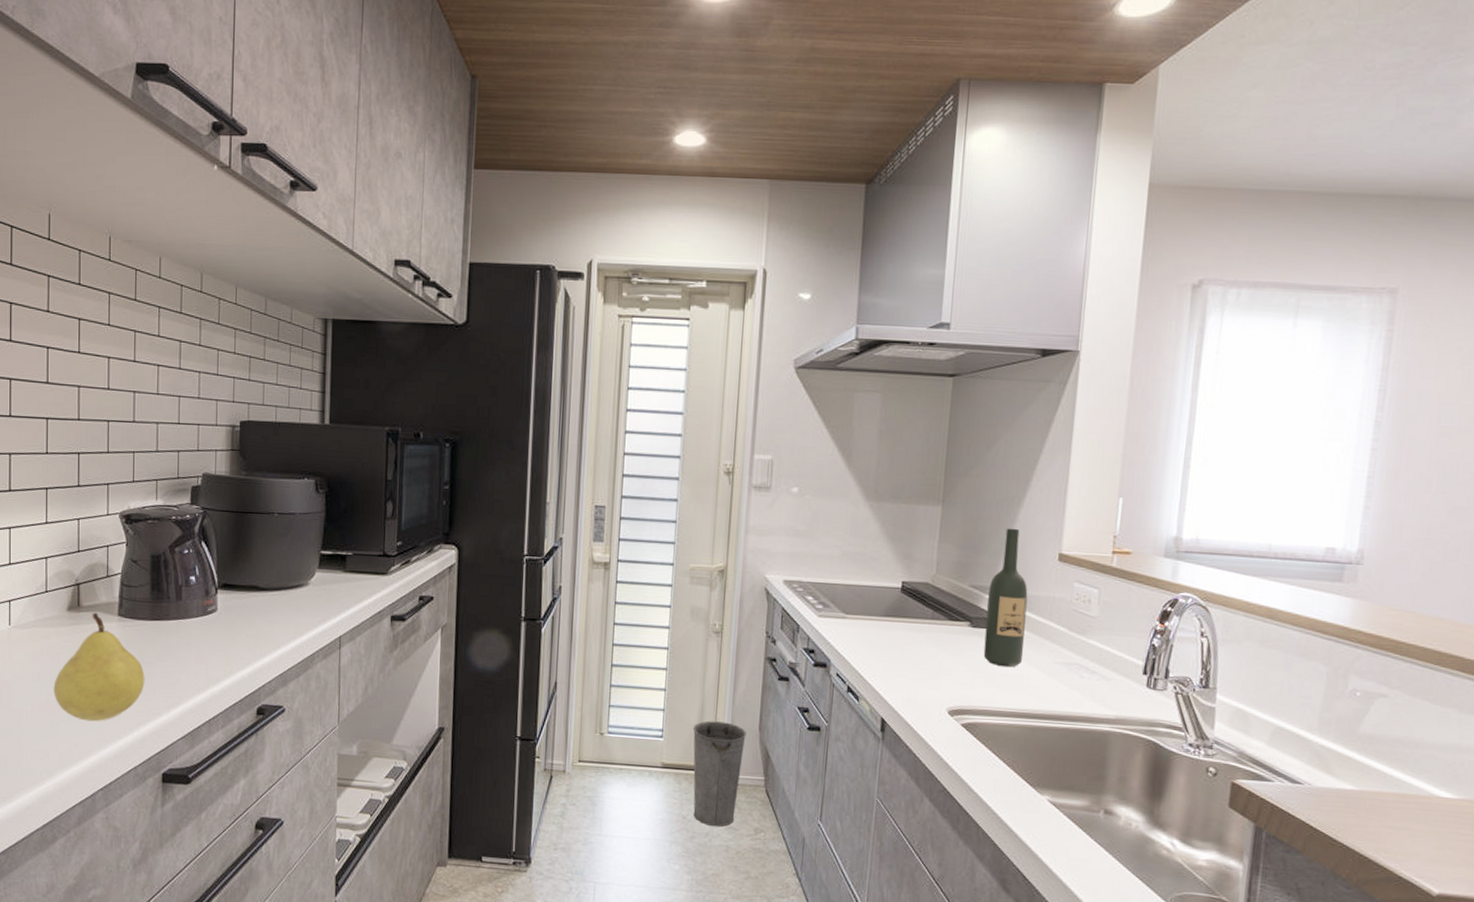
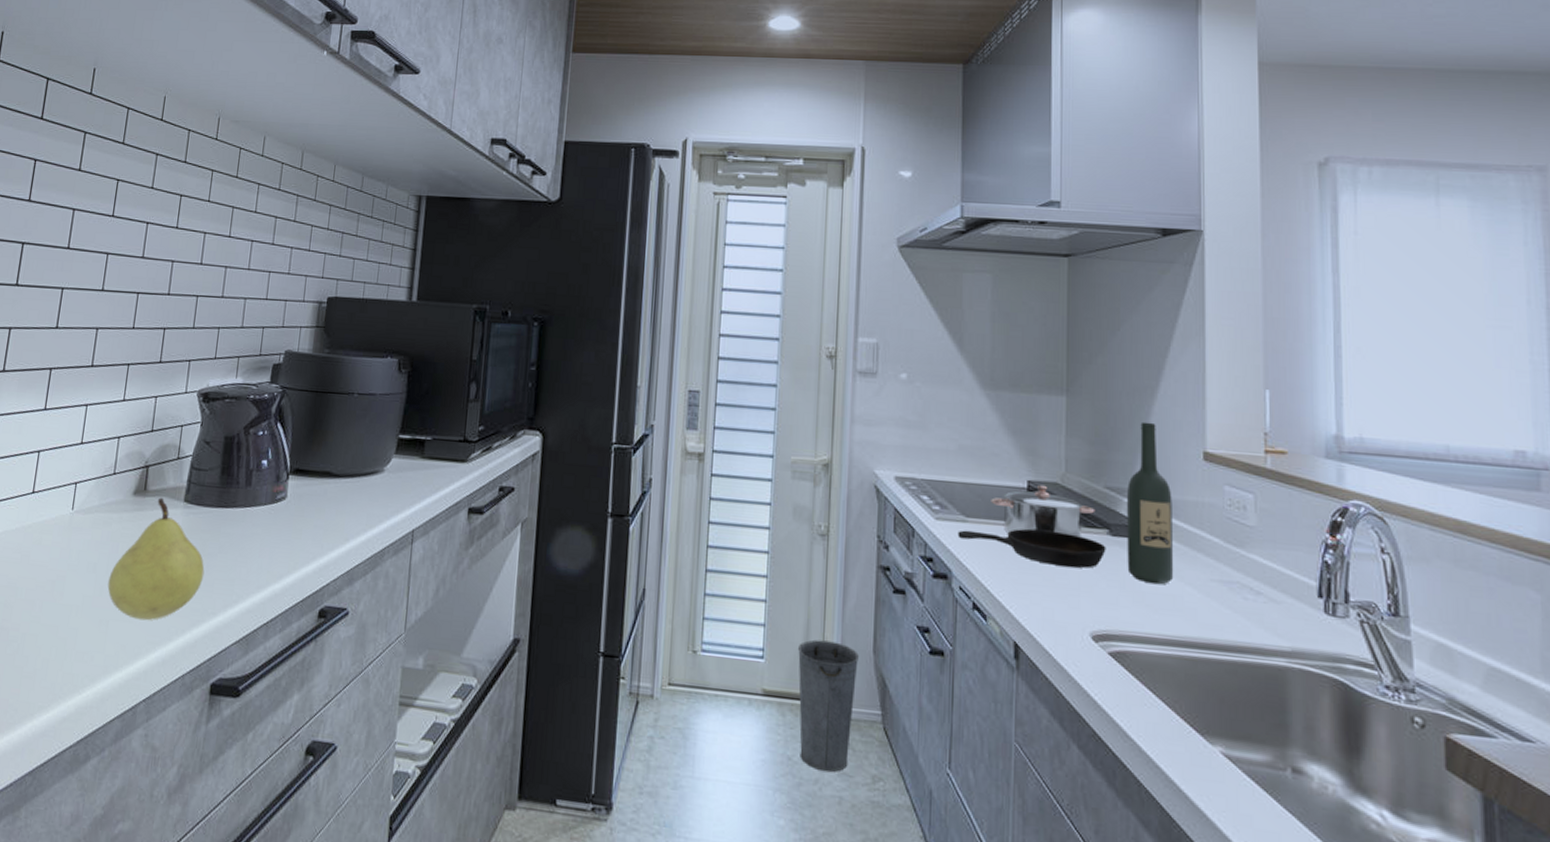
frying pan: none [837,622,967,655] -> present [957,528,1106,568]
cooking pot: none [868,585,960,630] -> present [991,484,1095,538]

